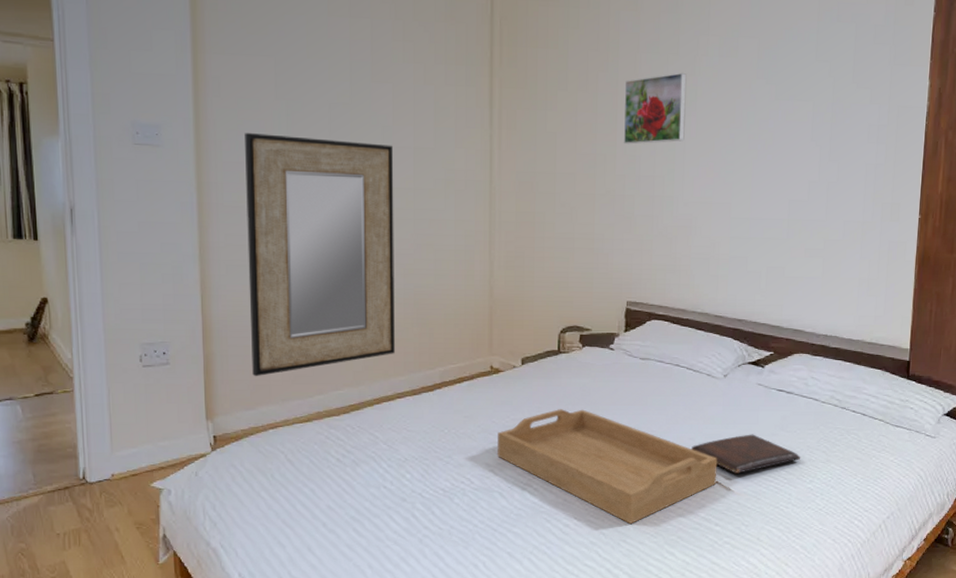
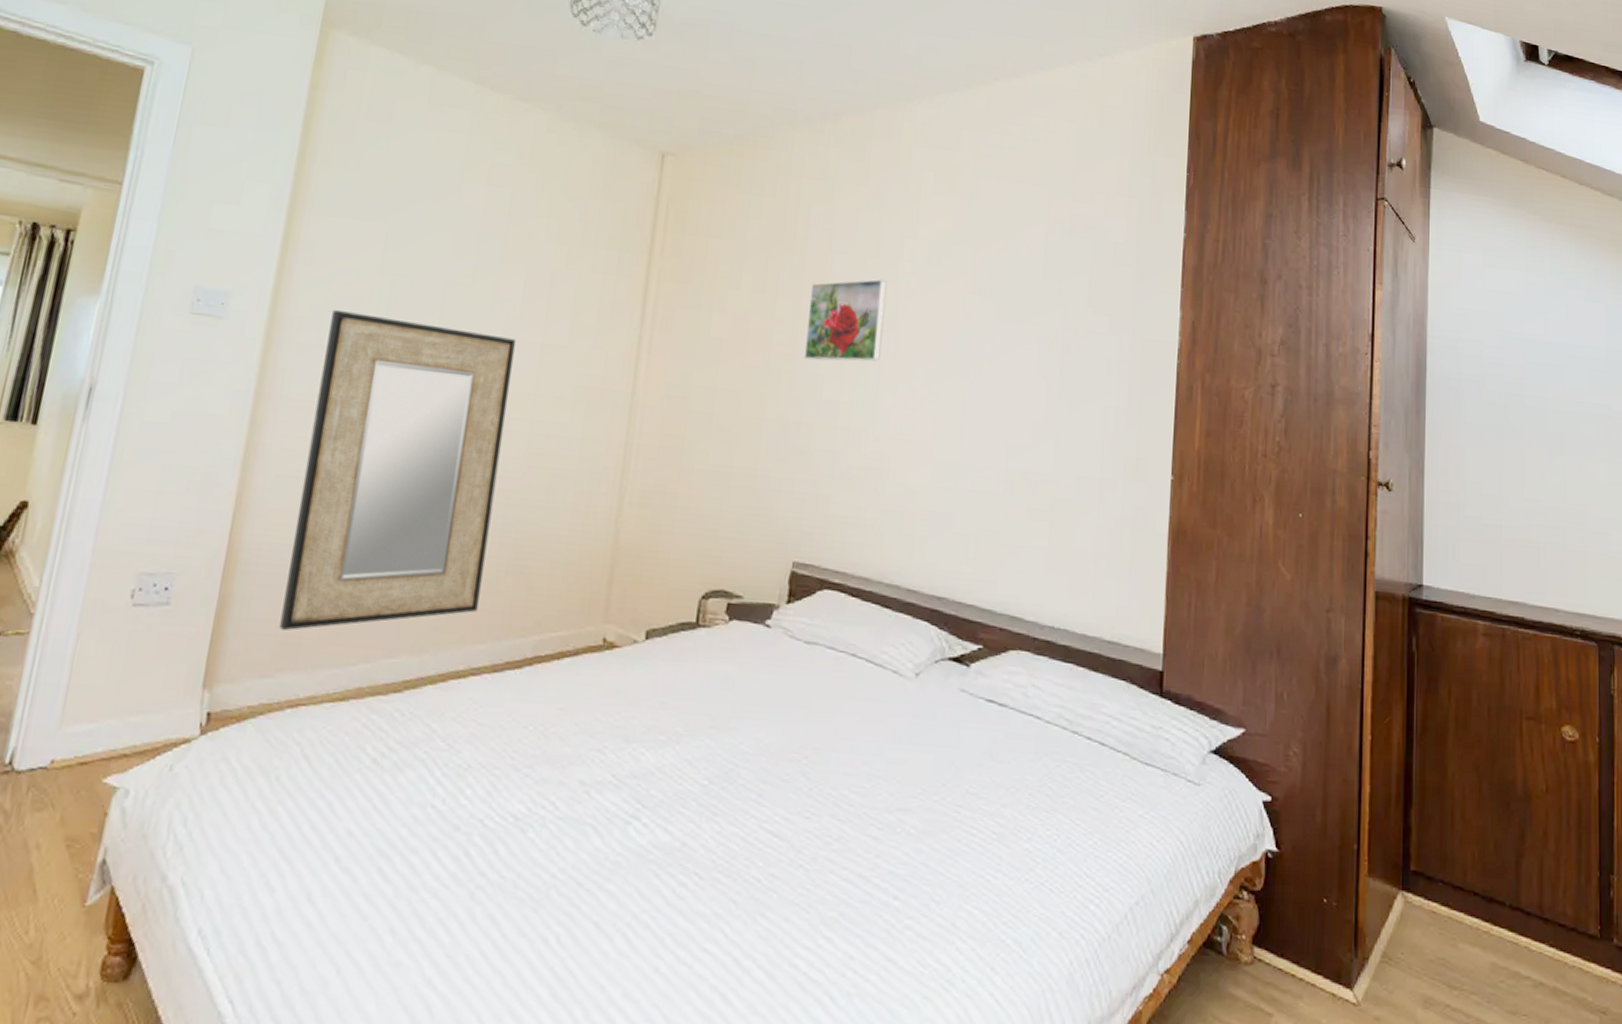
serving tray: present [497,409,718,525] -> none [597,706,902,889]
book: present [692,434,801,473] -> none [866,761,1017,820]

